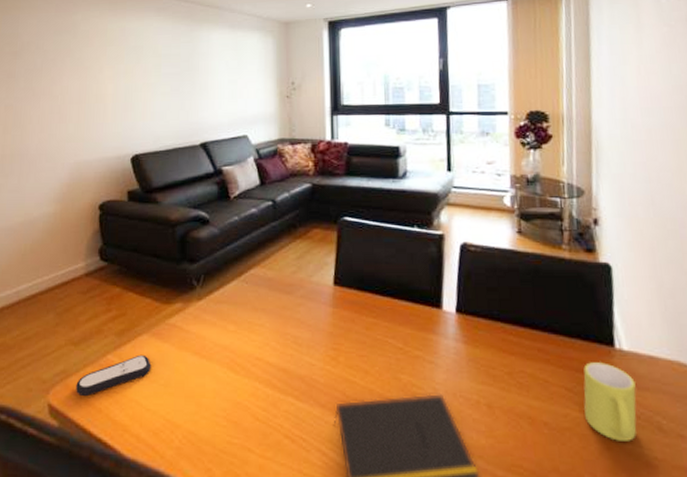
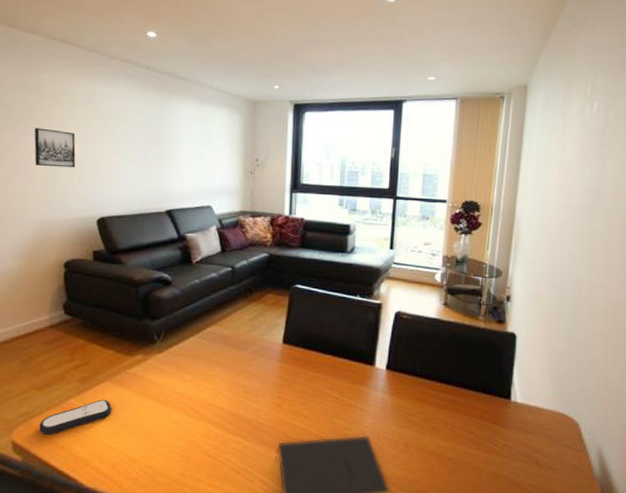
wall art: none [68,68,109,107] -> present [34,128,76,168]
mug: present [583,362,637,441] -> none [481,411,523,473]

